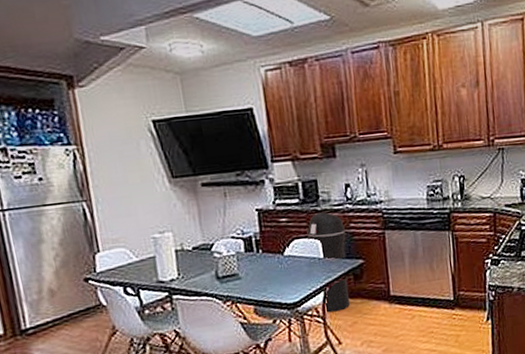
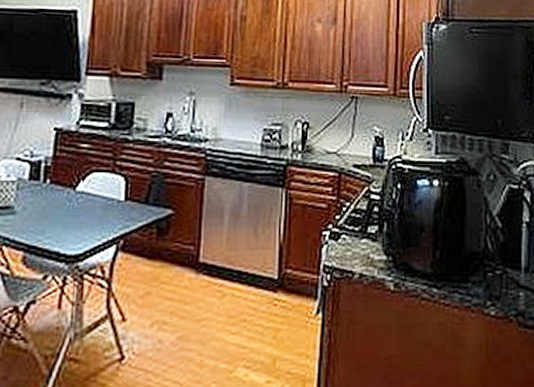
trash can: present [307,211,350,313] -> none [109,142,157,275]

